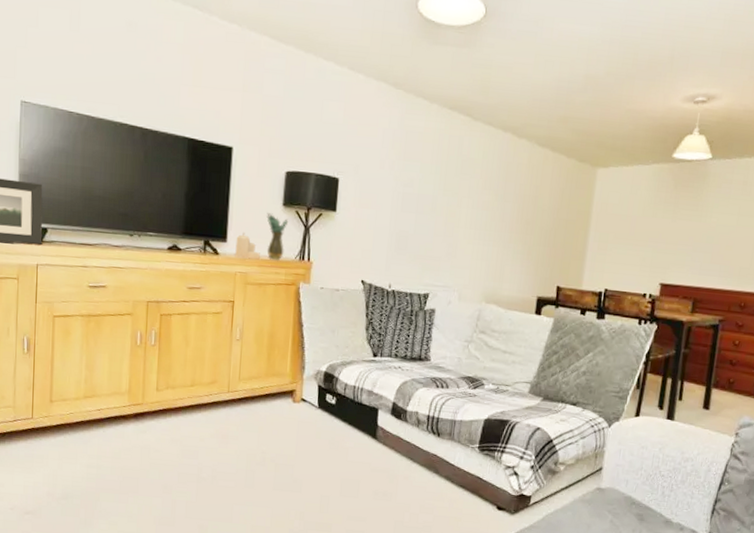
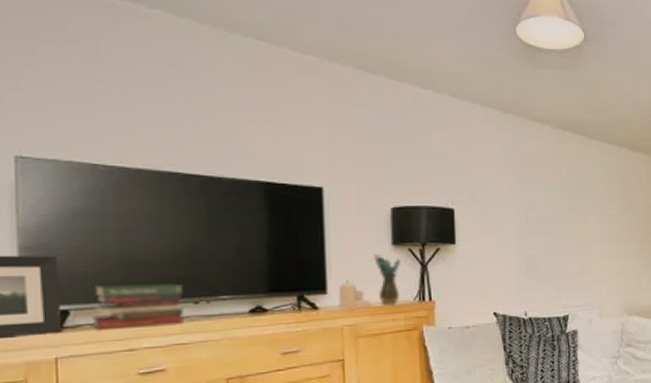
books: none [61,210,124,252] -> present [92,283,184,331]

